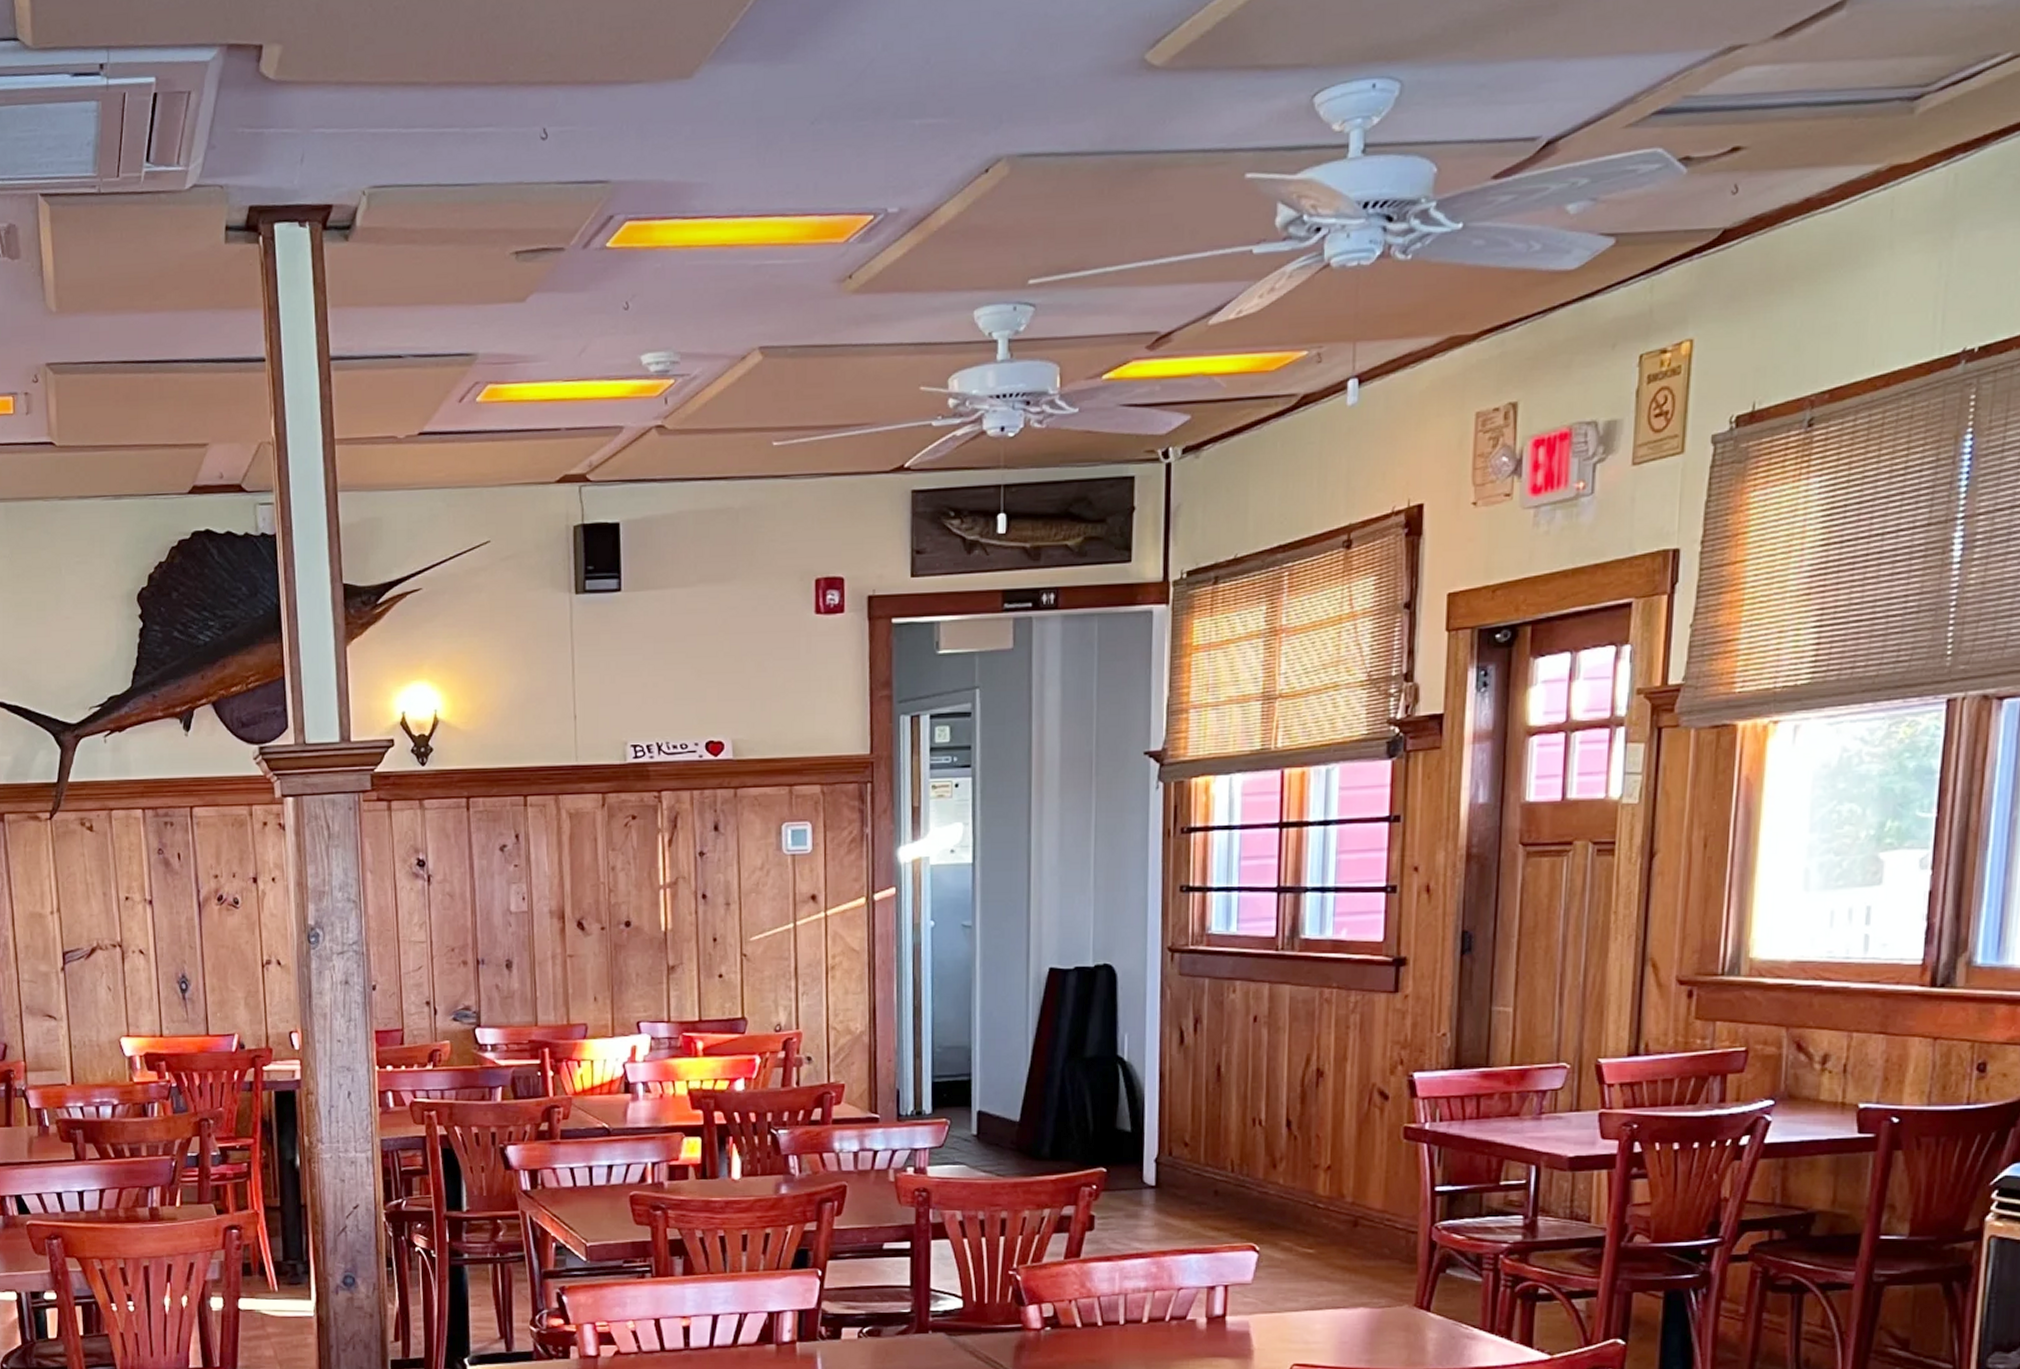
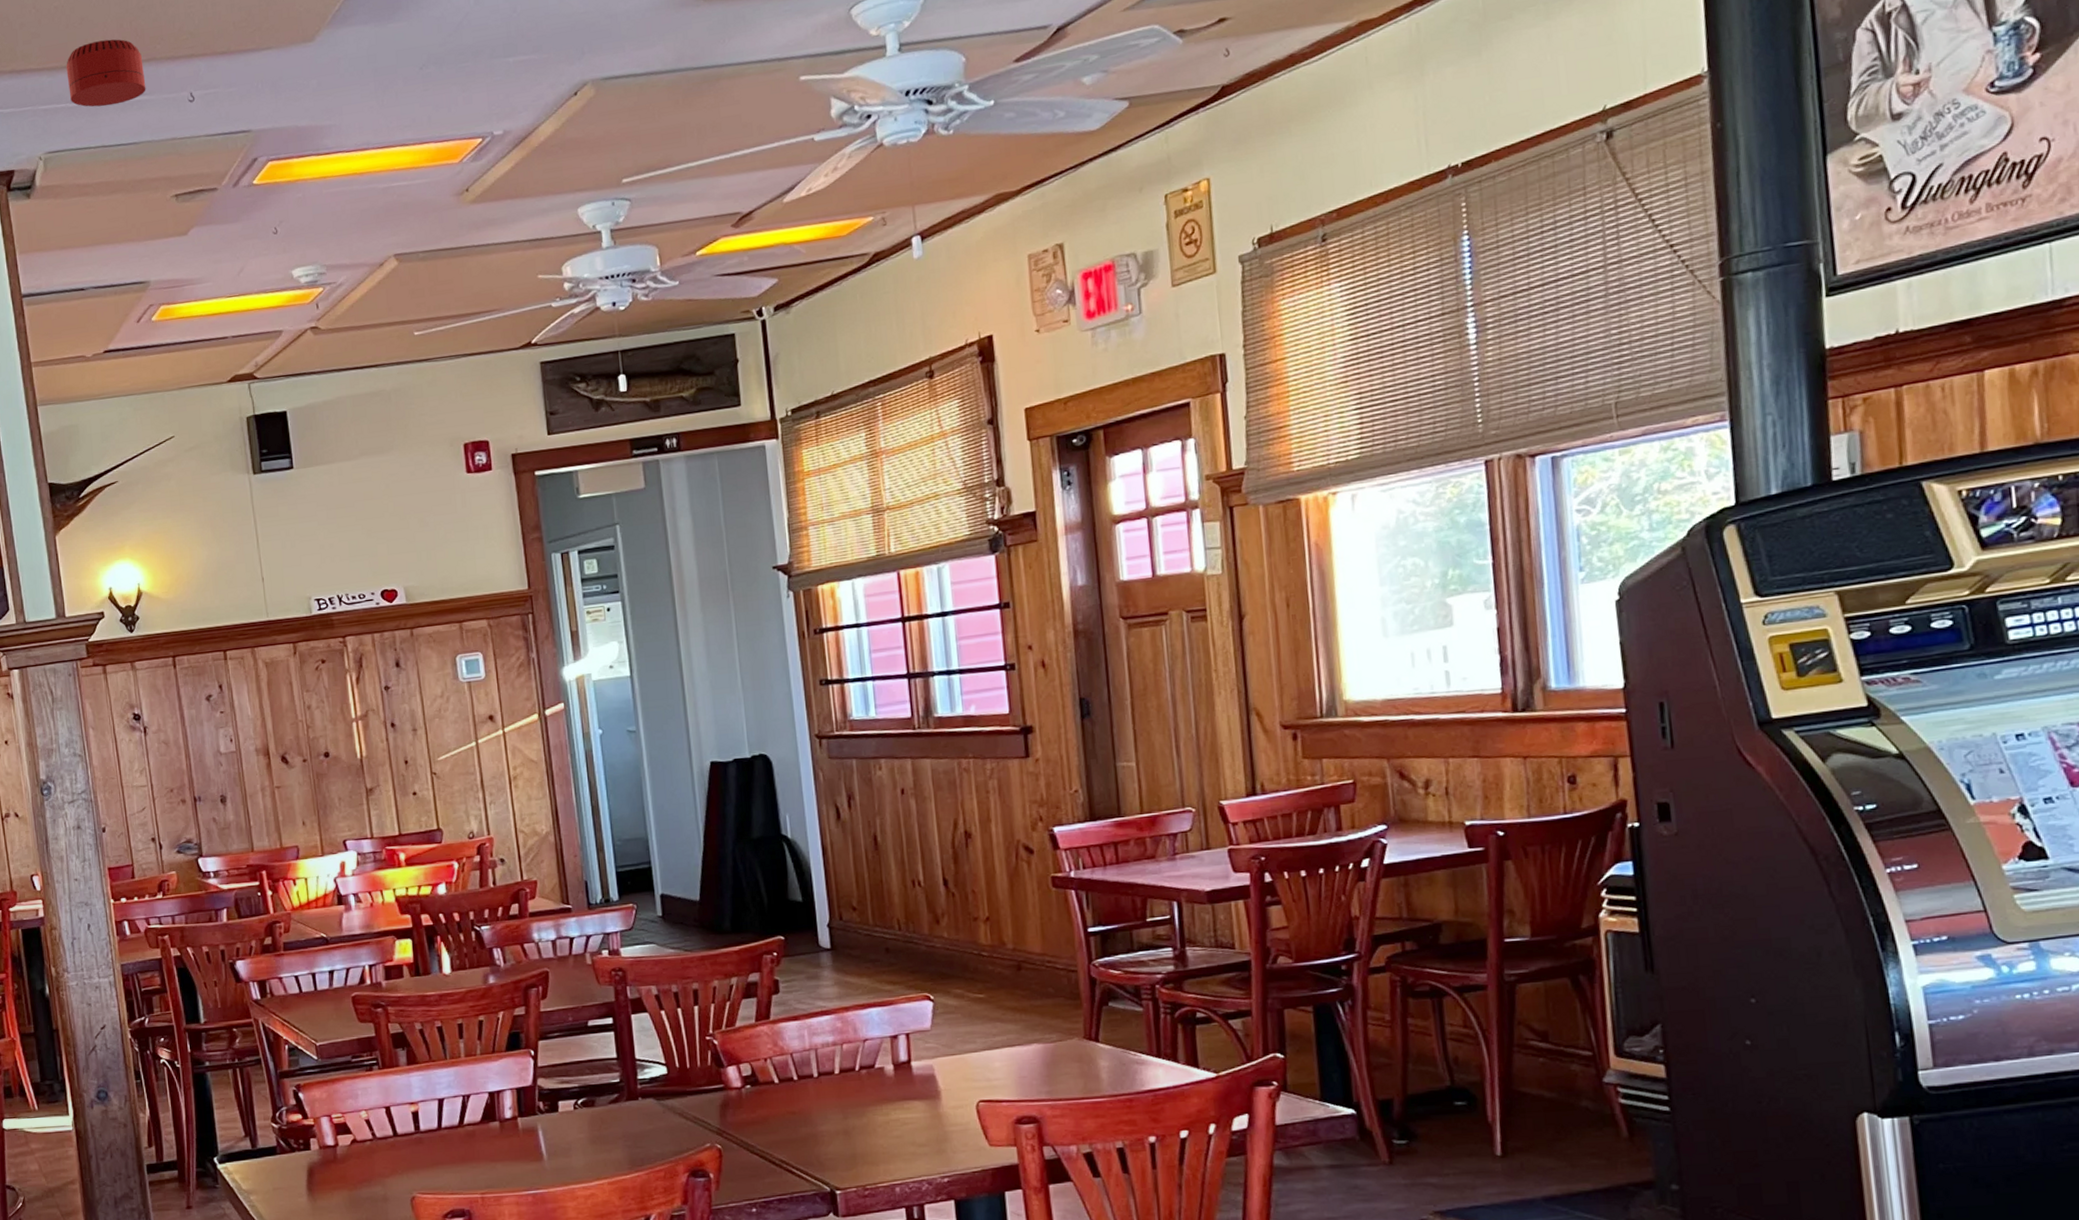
smoke detector: none [402,53,493,136] -> present [66,39,146,107]

